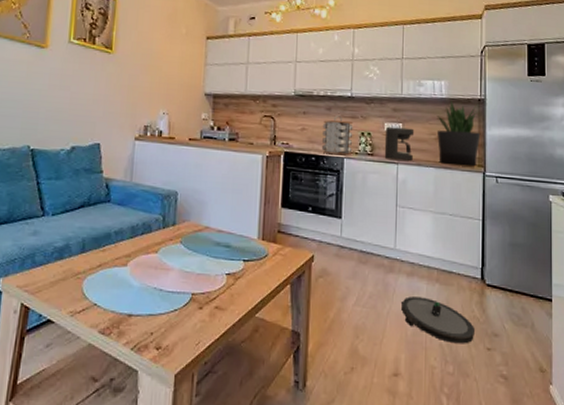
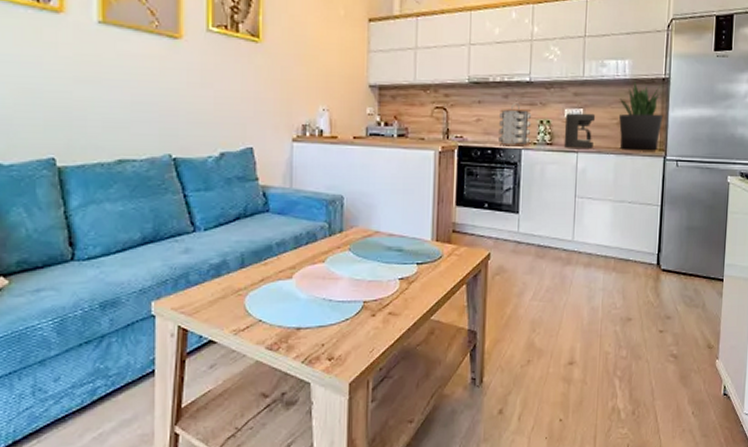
robot vacuum: present [400,296,476,344] -> none [577,287,649,329]

